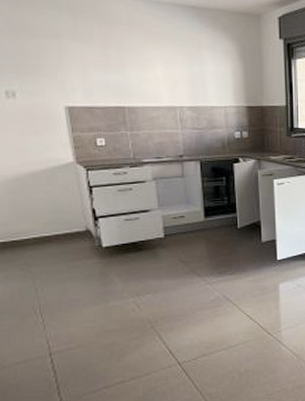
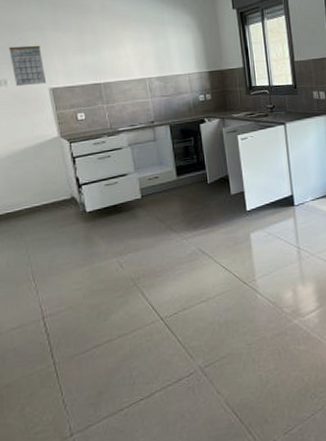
calendar: none [19,53,62,101] -> present [9,45,47,87]

